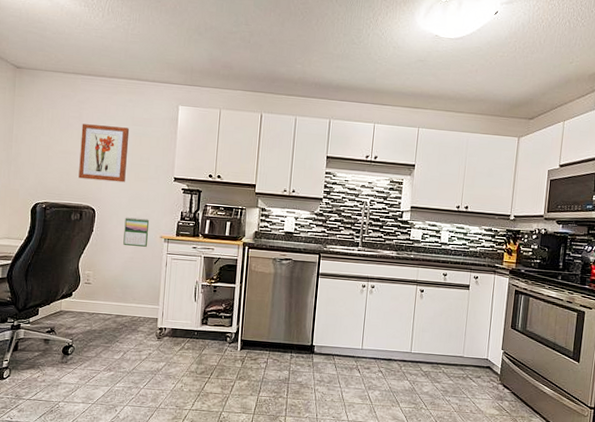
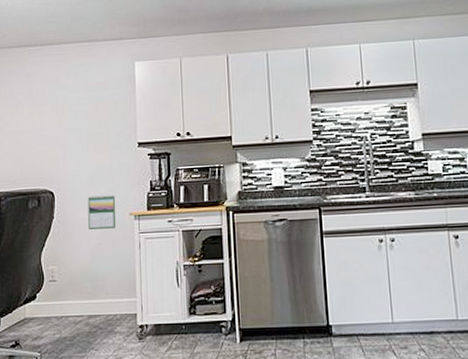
wall art: present [78,124,130,183] -> none [32,95,84,160]

